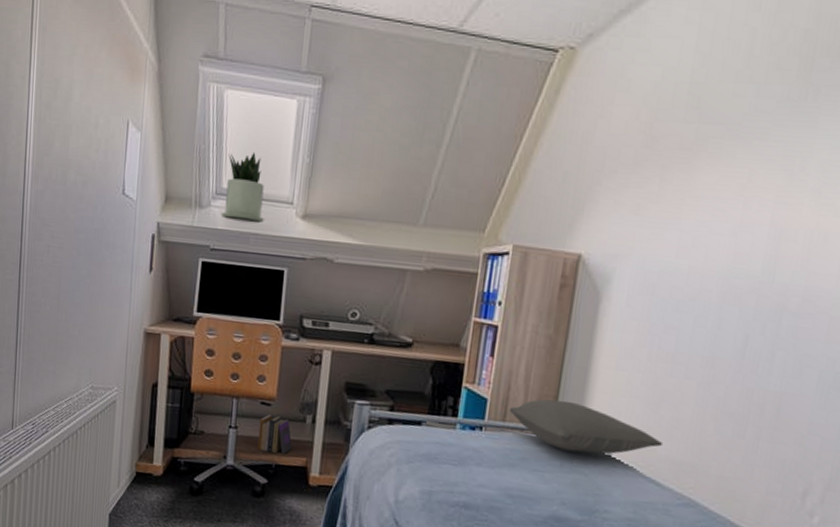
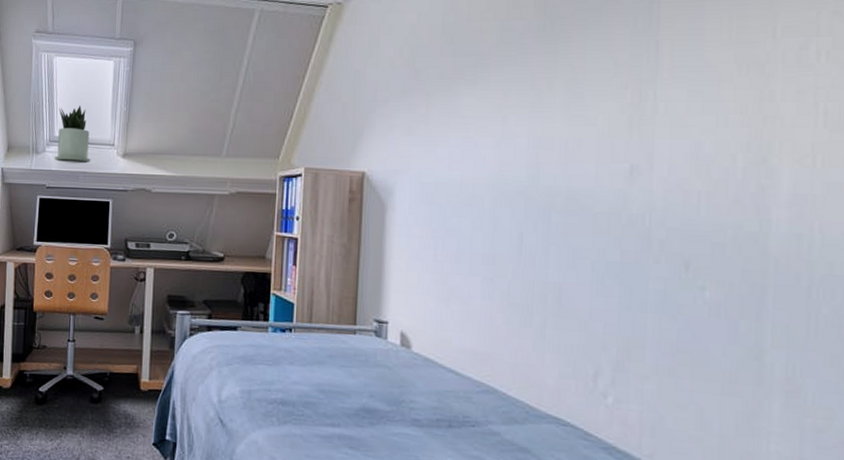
books: present [257,414,292,455] -> none [93,327,124,364]
pillow: present [509,399,664,454] -> none [314,301,458,348]

